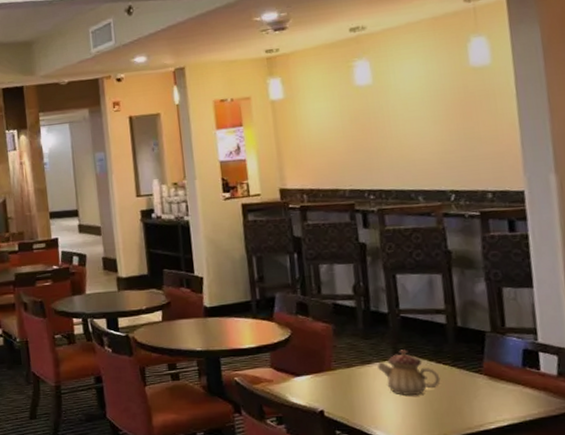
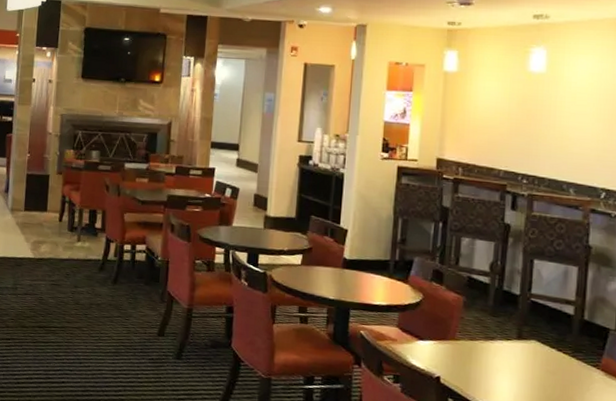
teapot: present [378,349,441,395] -> none [500,332,558,378]

